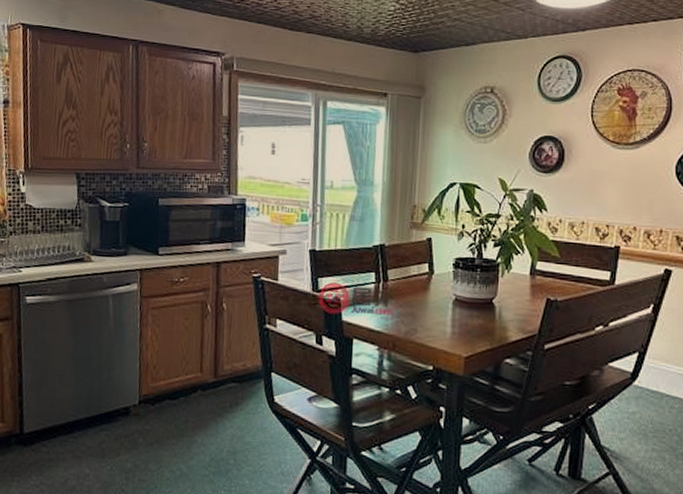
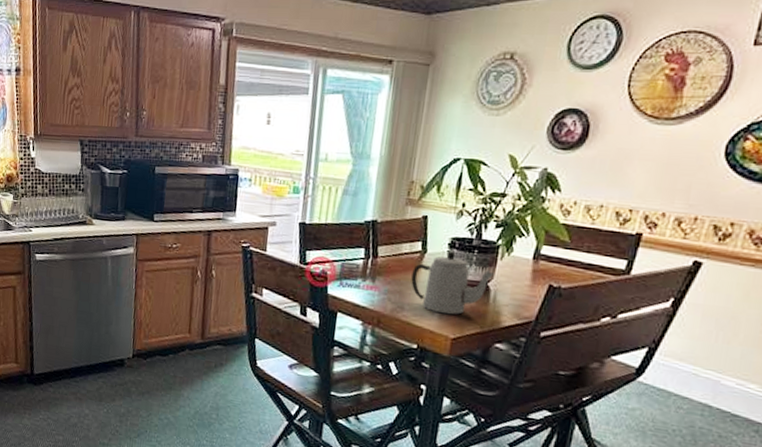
teapot: none [422,272,497,334] -> present [411,252,494,315]

